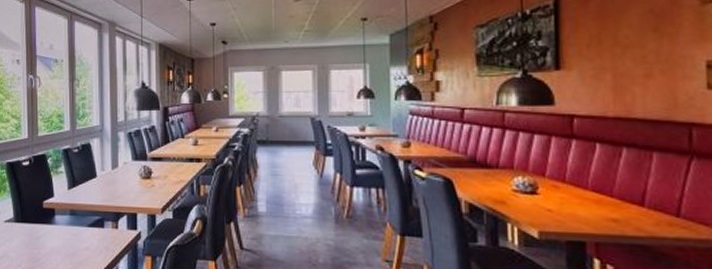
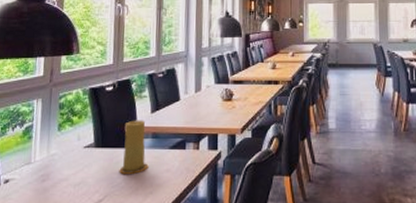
candle: none [39,196,68,250] -> present [119,120,149,174]

